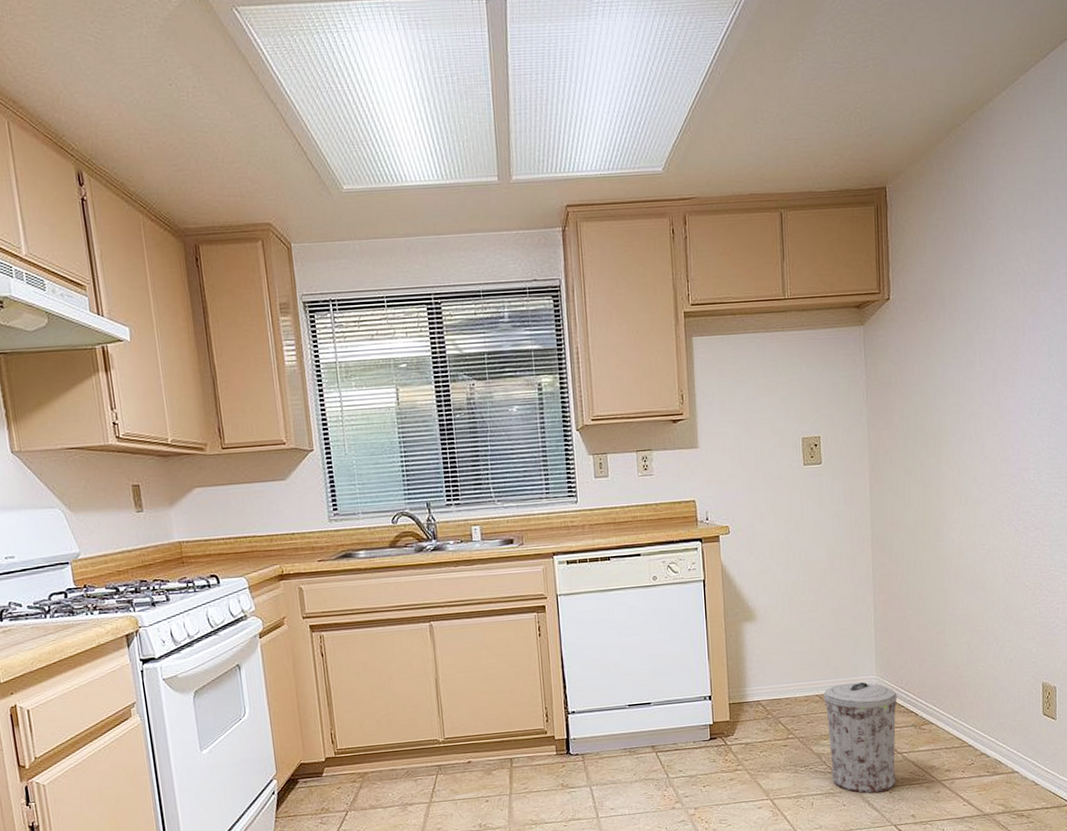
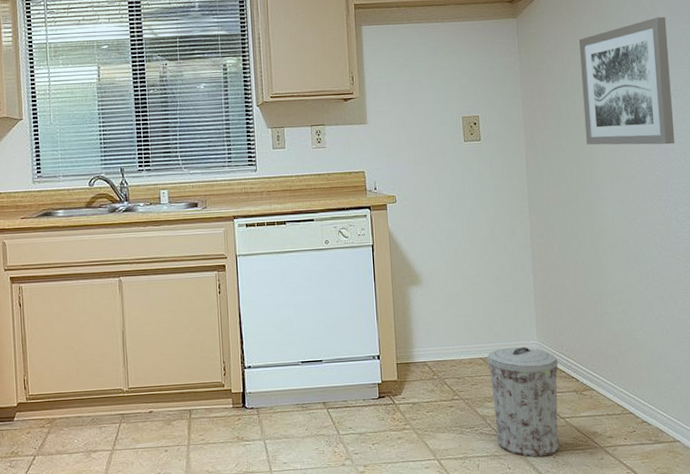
wall art: none [931,321,1029,467] -> present [579,16,675,145]

